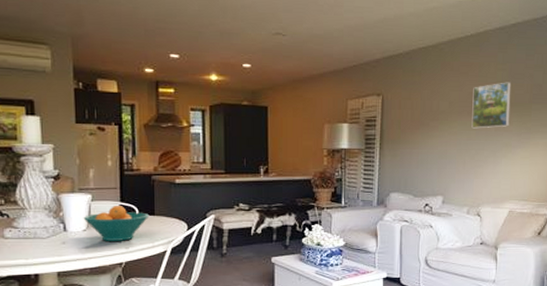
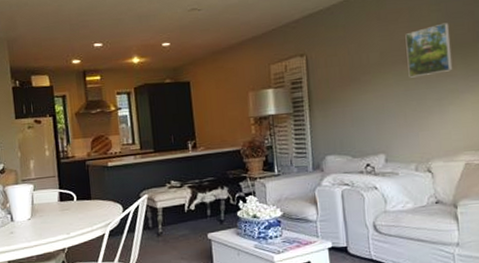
fruit bowl: present [83,206,150,241] -> none [27,193,87,228]

